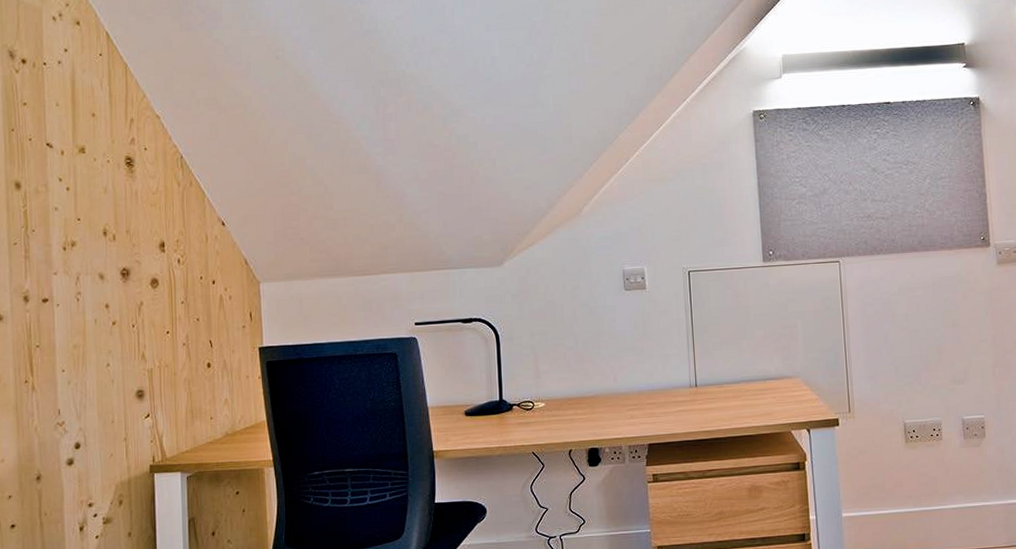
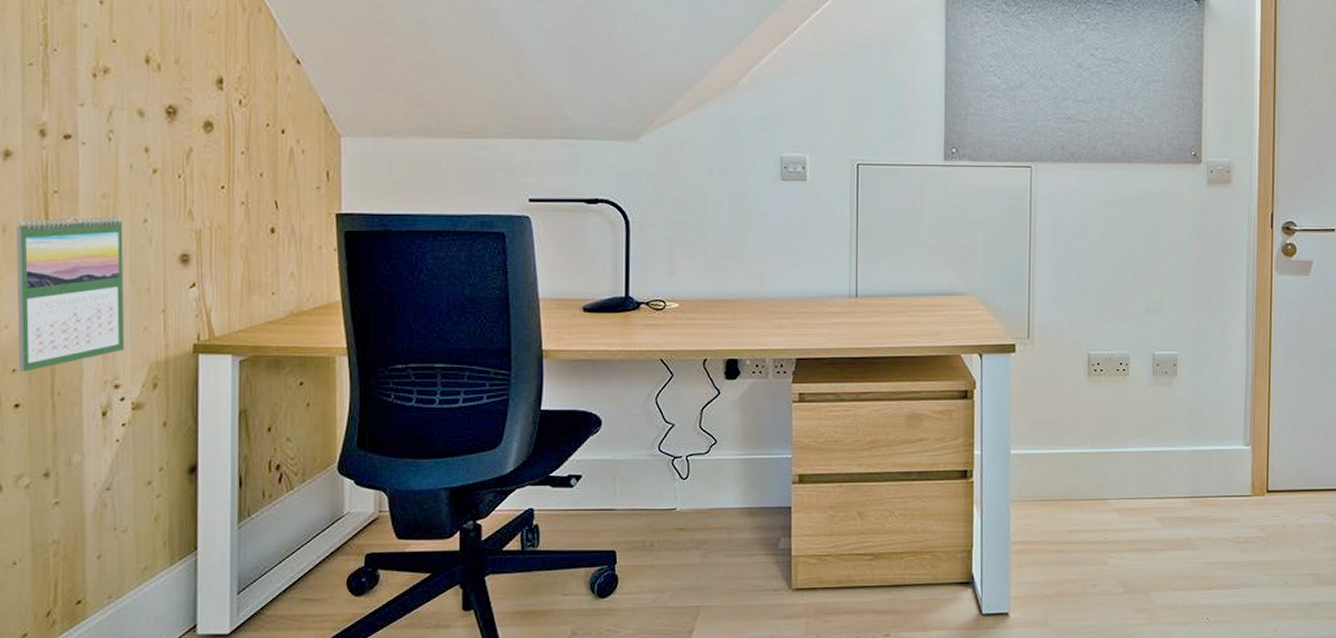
calendar: none [8,363,96,498] -> present [16,216,125,372]

